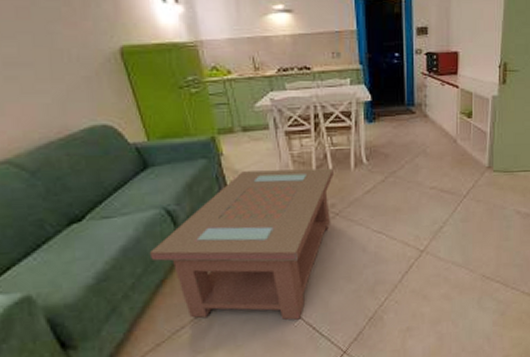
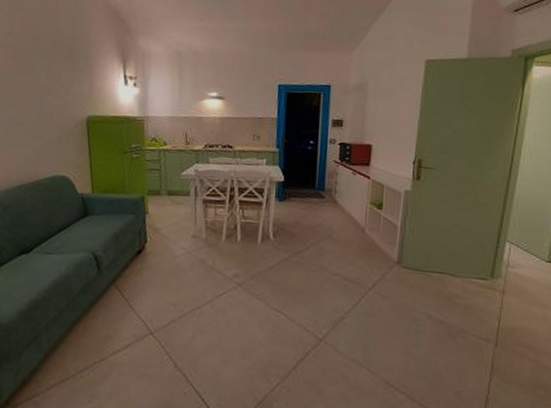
coffee table: present [149,168,334,320] -> none [73,230,241,386]

